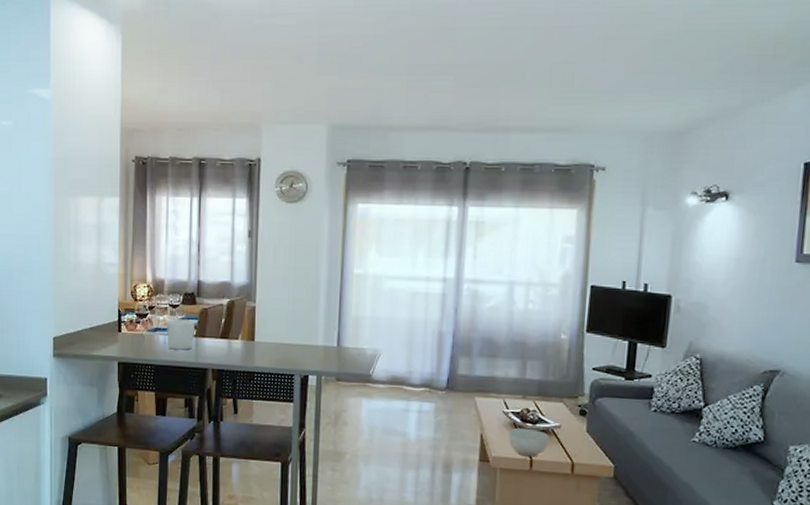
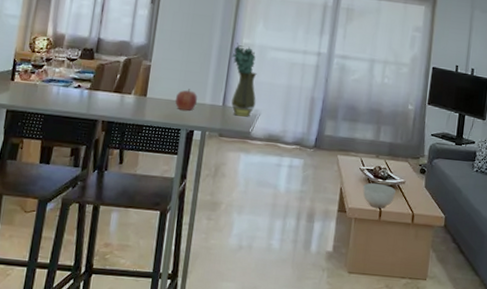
mug: present [167,319,196,350] -> none [60,71,91,102]
fruit: none [285,330,310,354] -> present [175,89,198,111]
vase: none [343,274,375,358] -> present [231,43,257,117]

